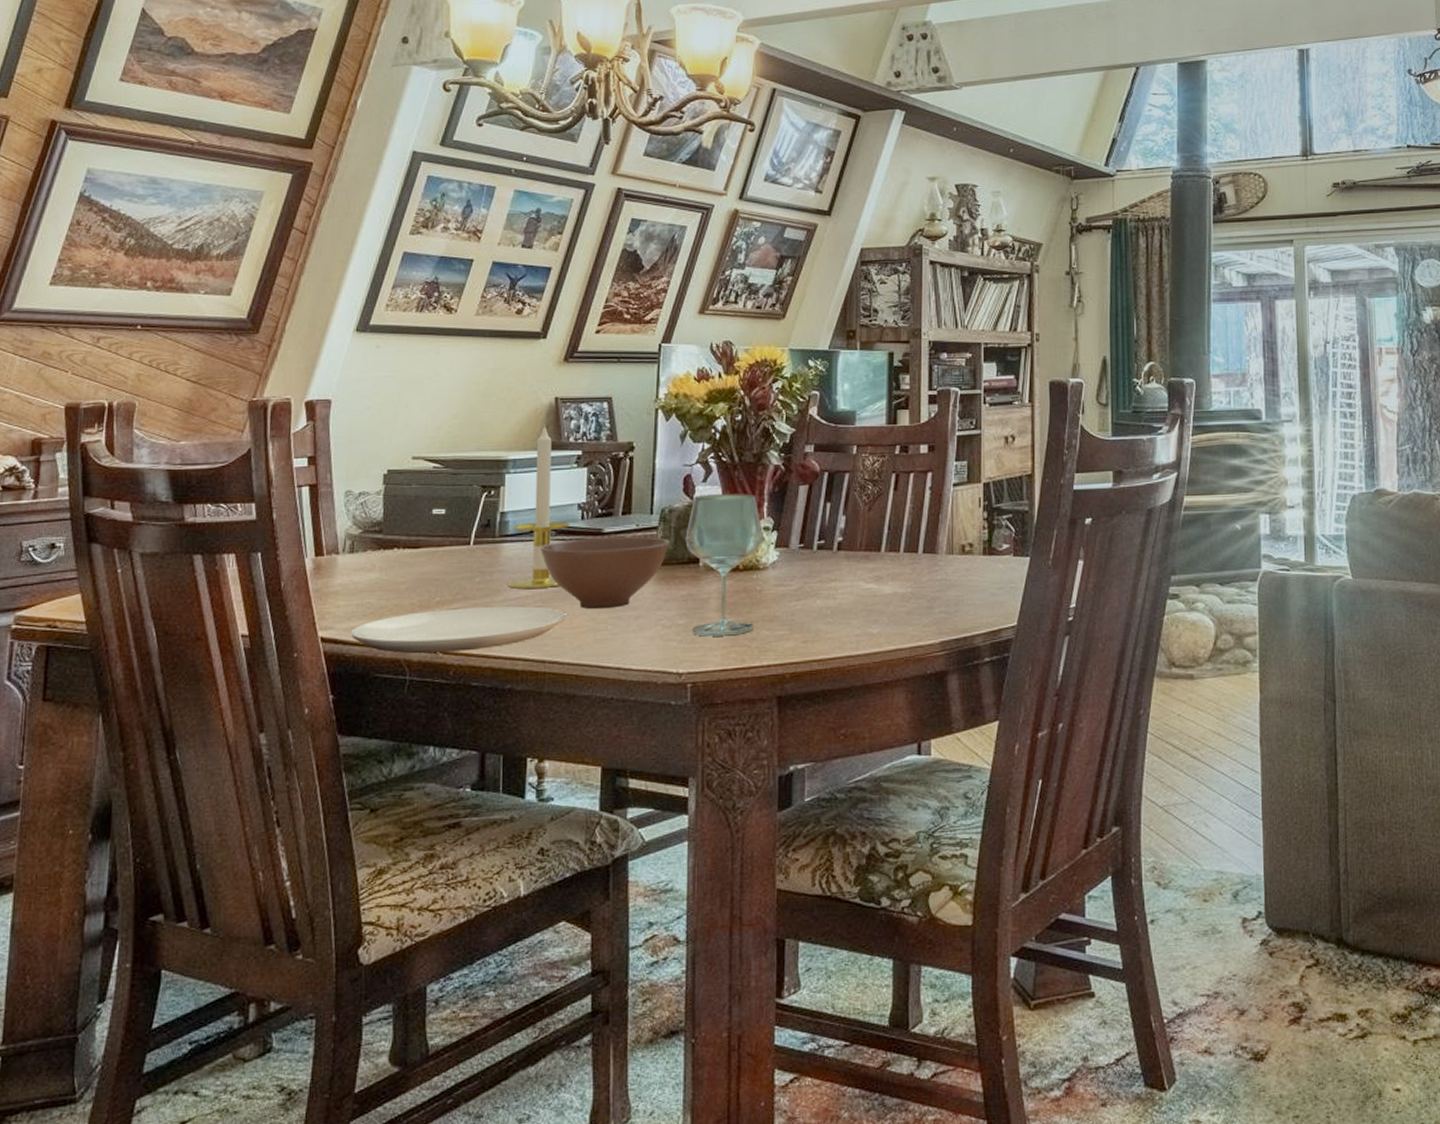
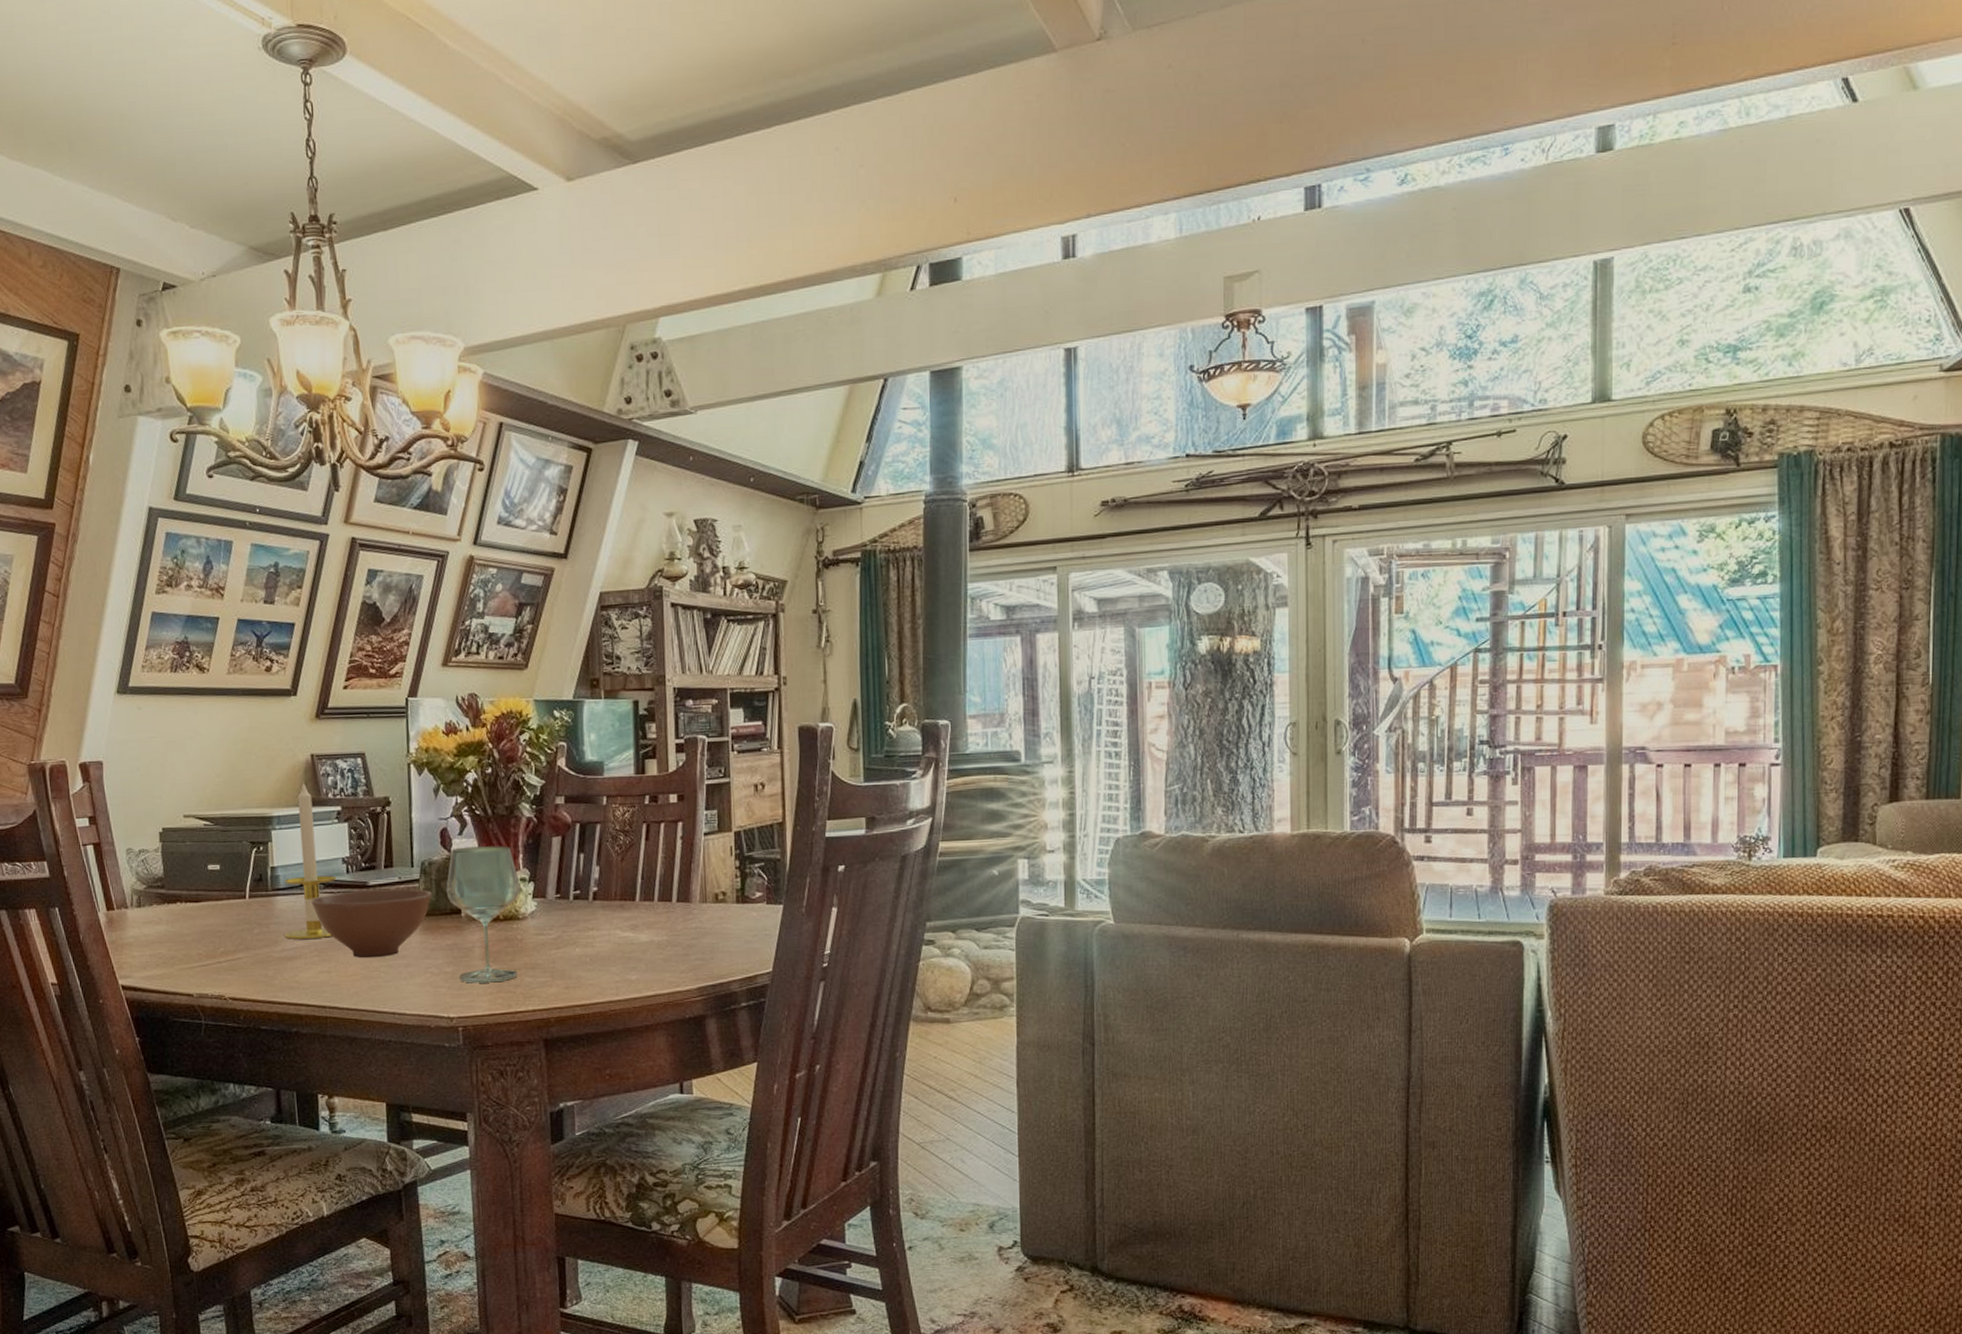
plate: present [350,605,565,654] -> none [147,955,340,1000]

